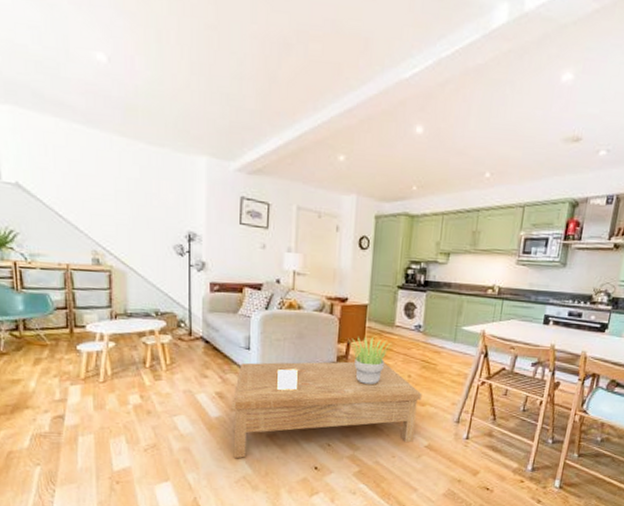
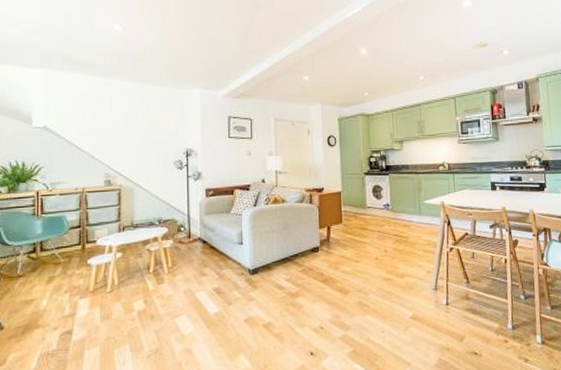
coffee table: present [231,361,422,459] -> none [228,241,400,354]
potted plant: present [349,336,393,384] -> none [329,219,367,263]

